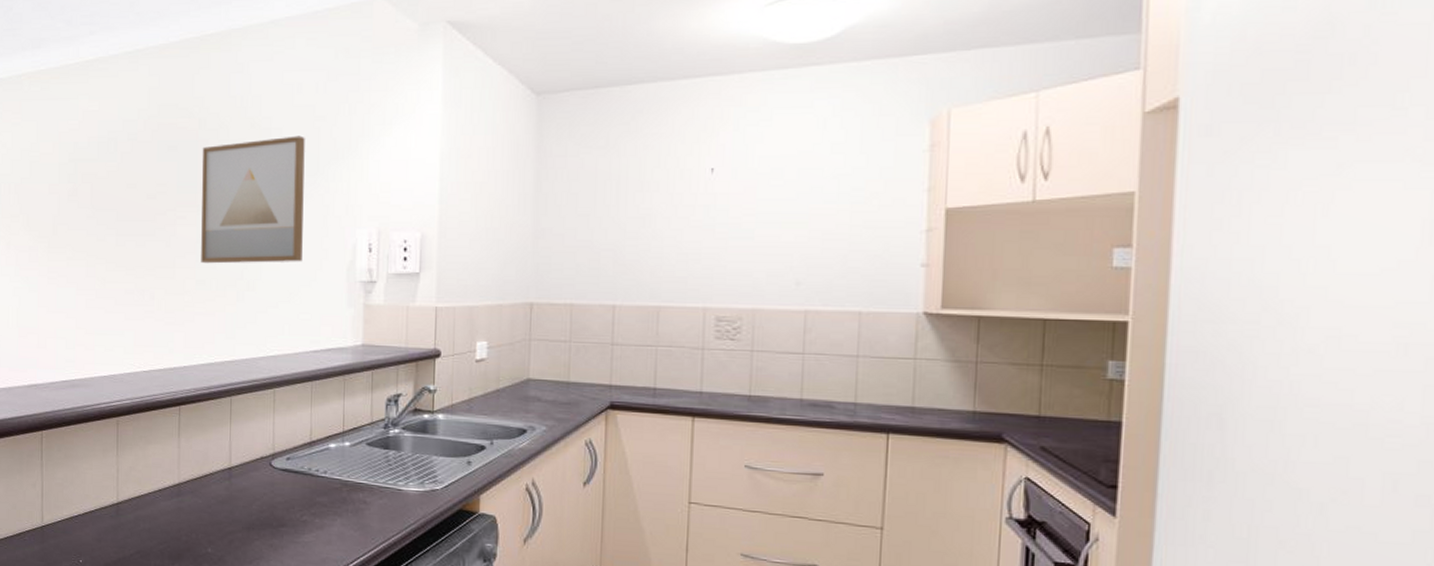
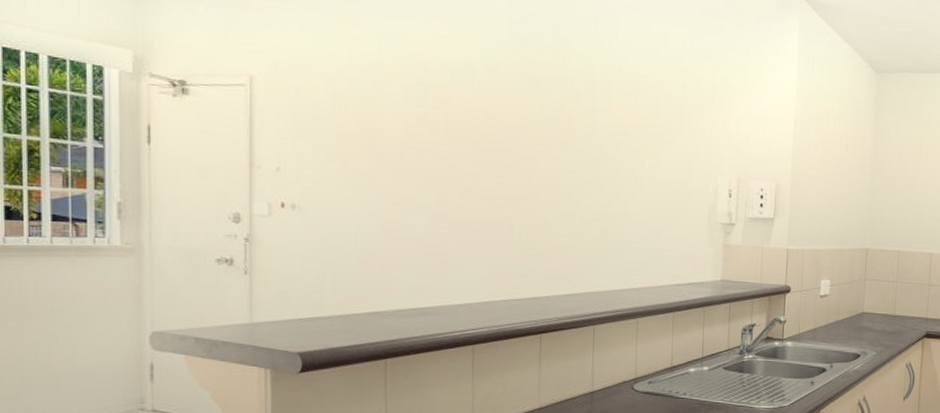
wall art: present [201,135,305,264] -> none [564,84,671,203]

